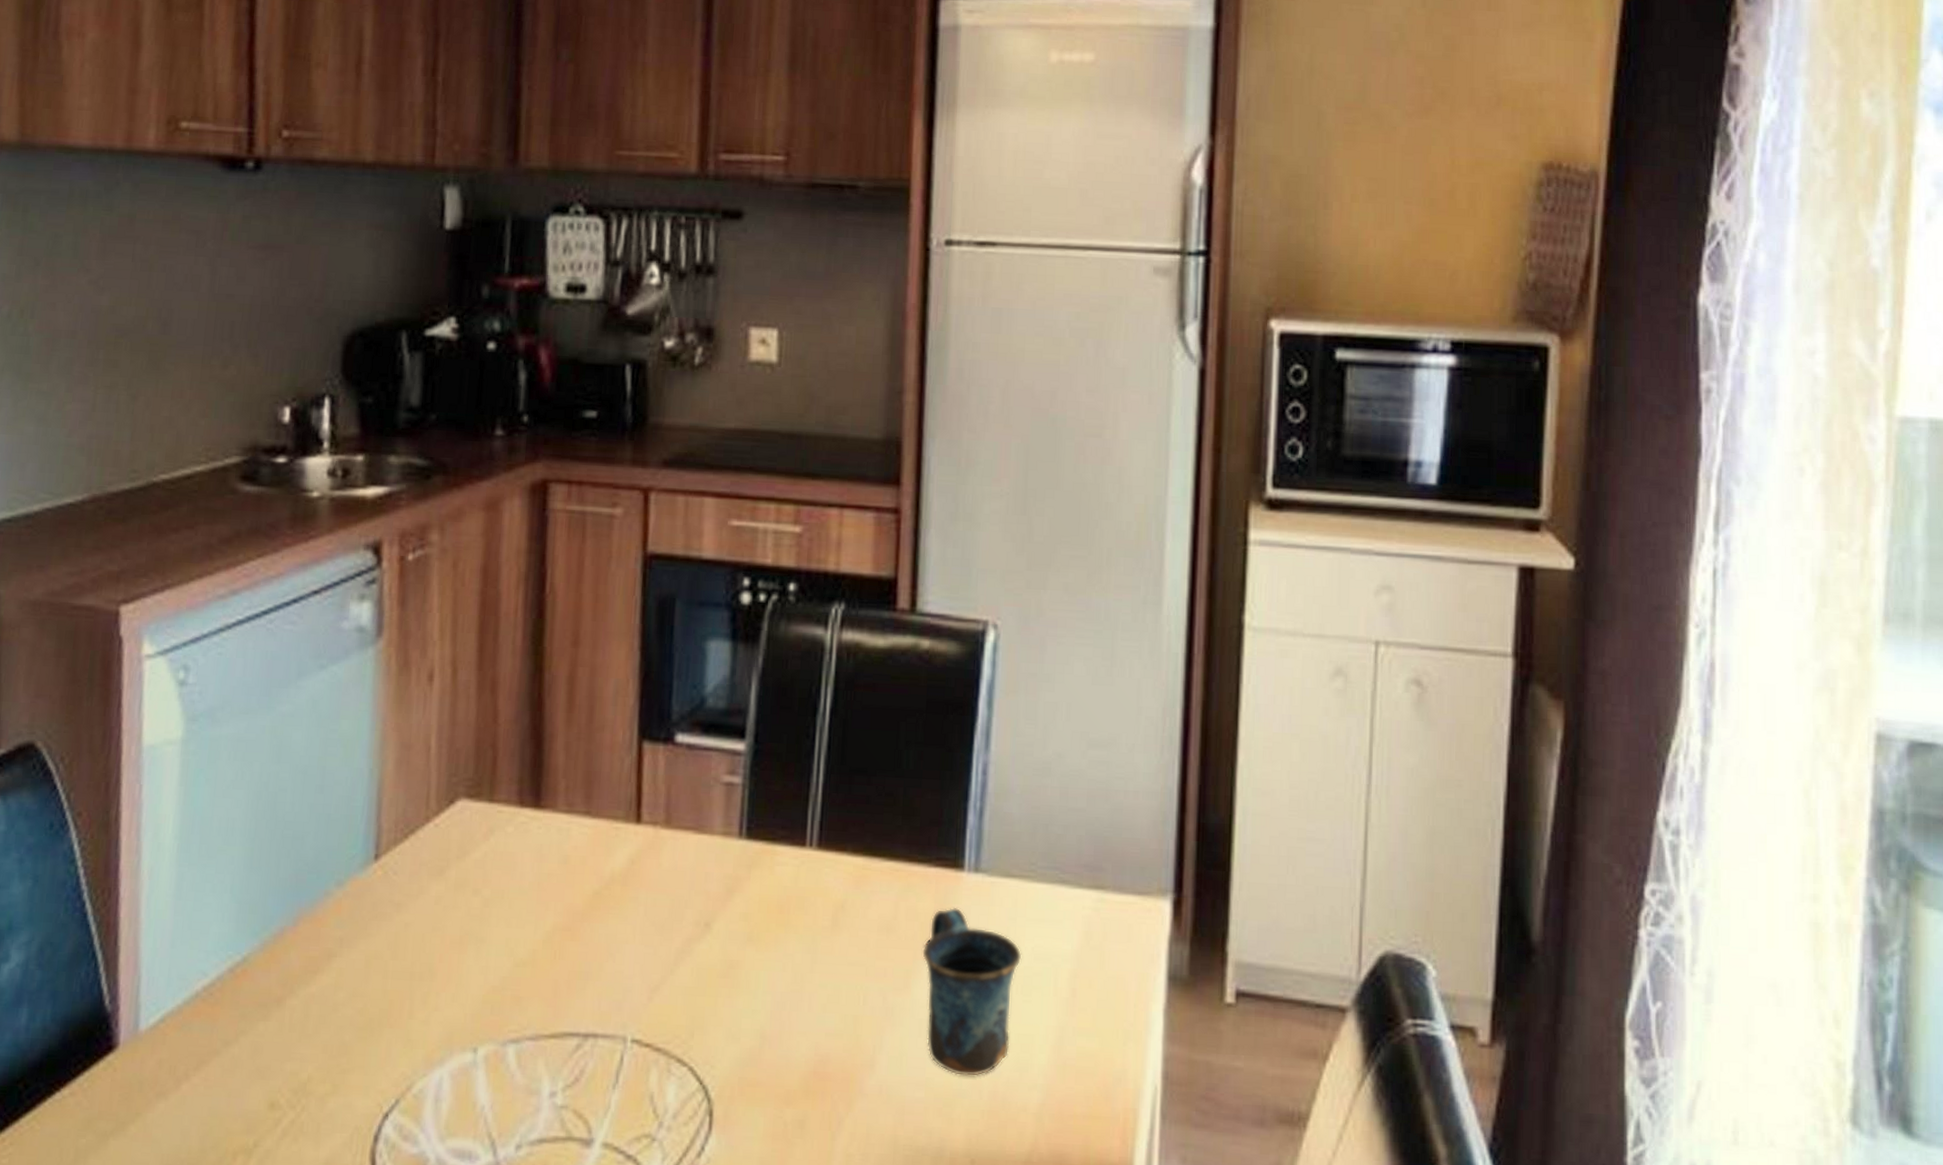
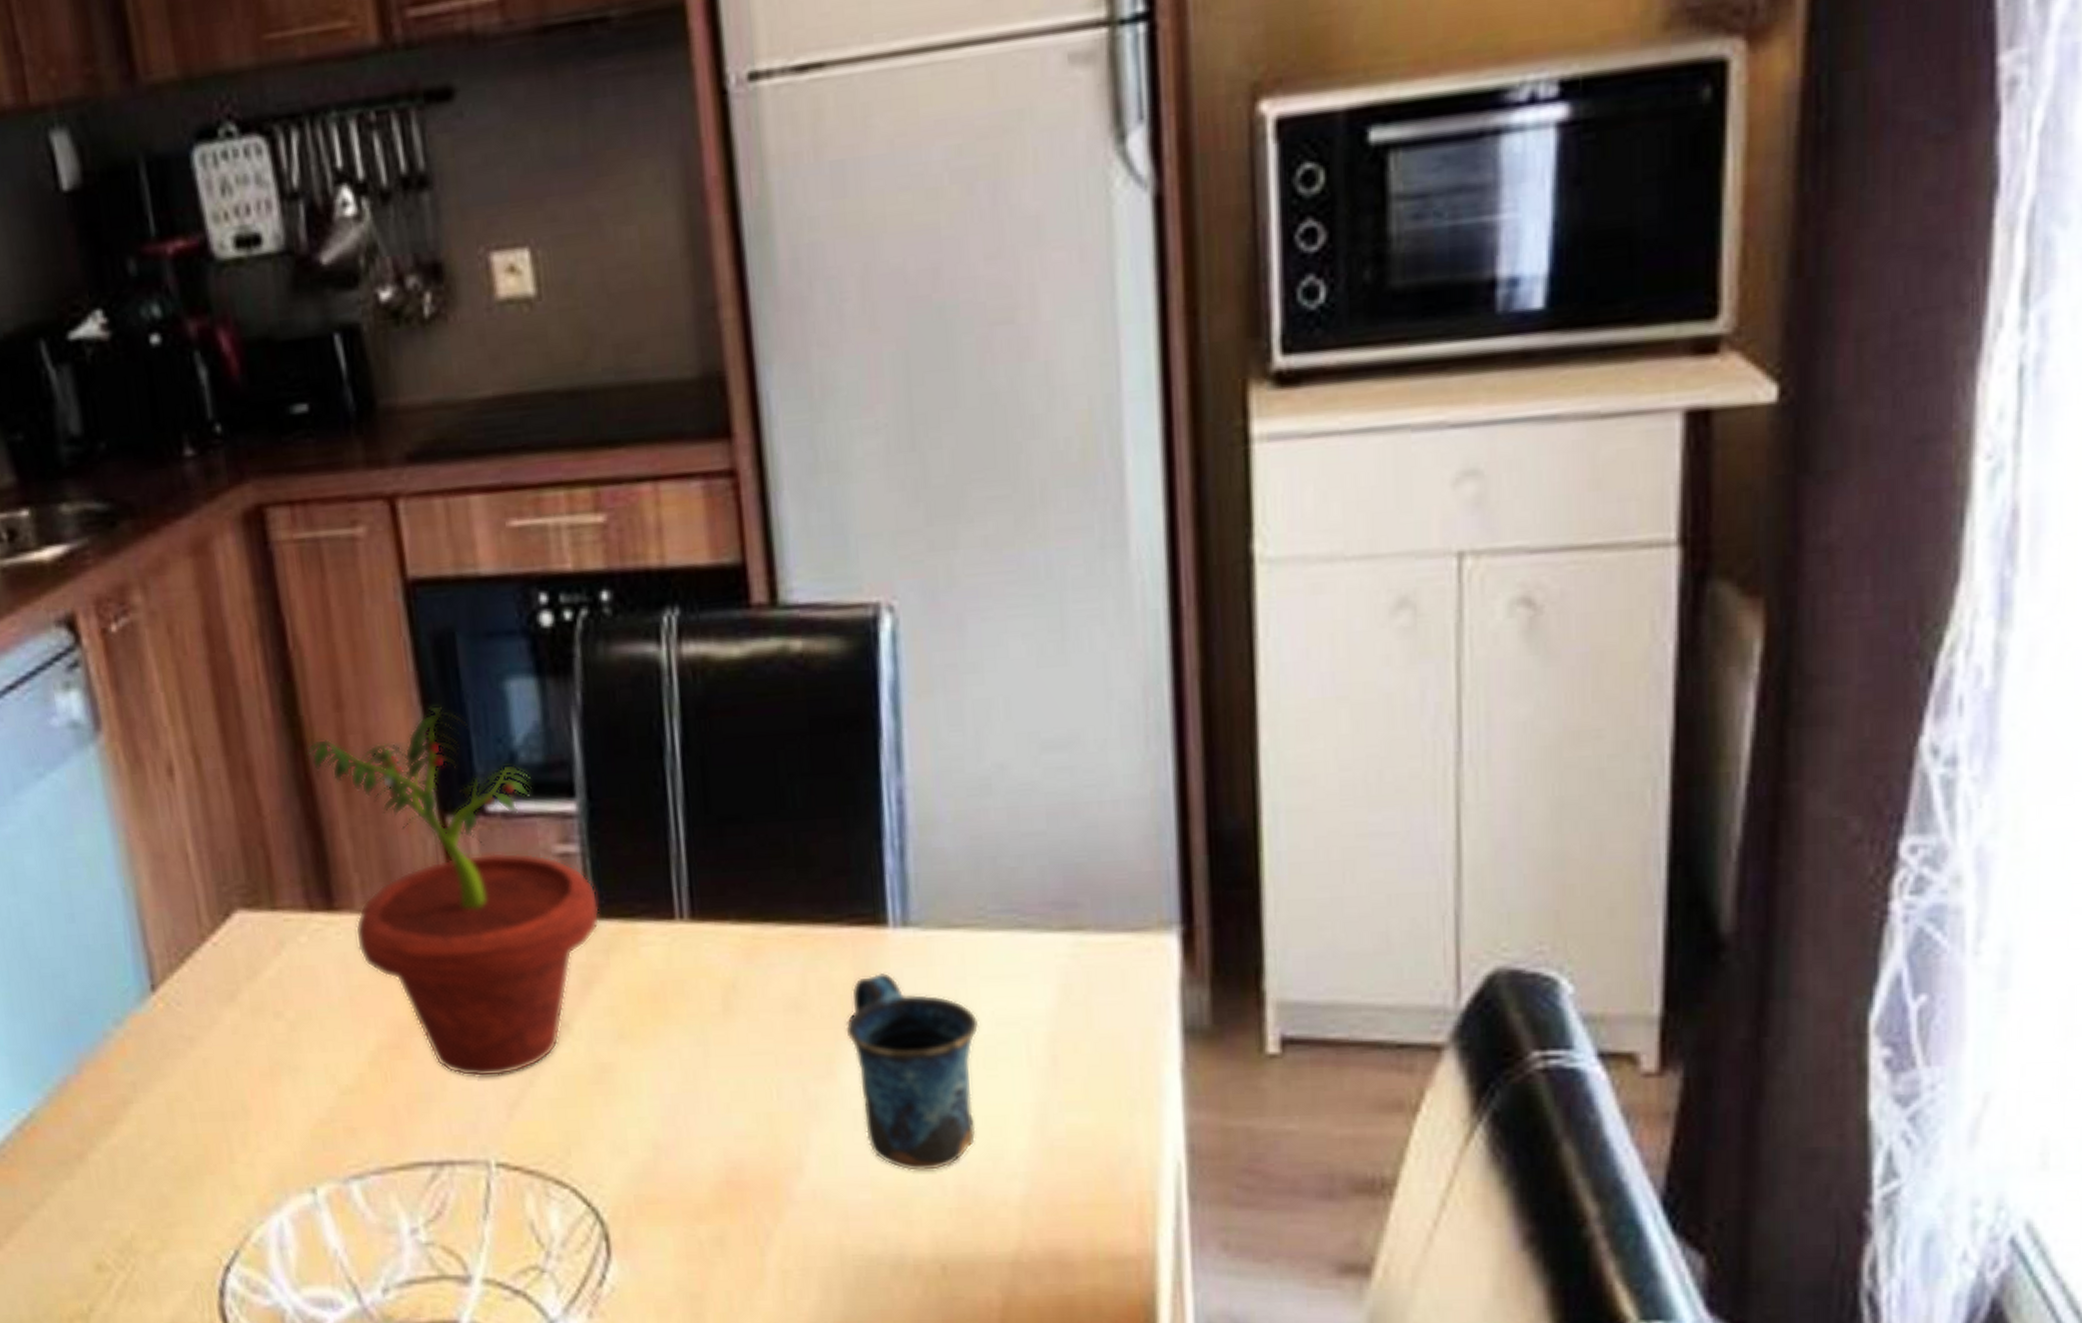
potted plant: none [542,652,750,964] -> present [305,705,600,1077]

